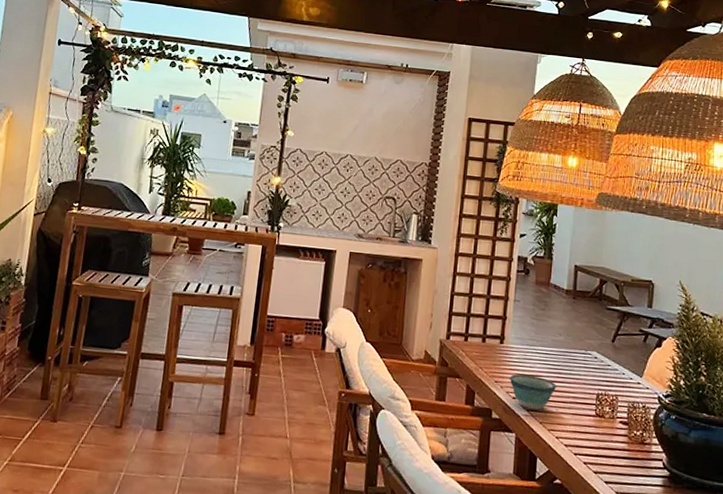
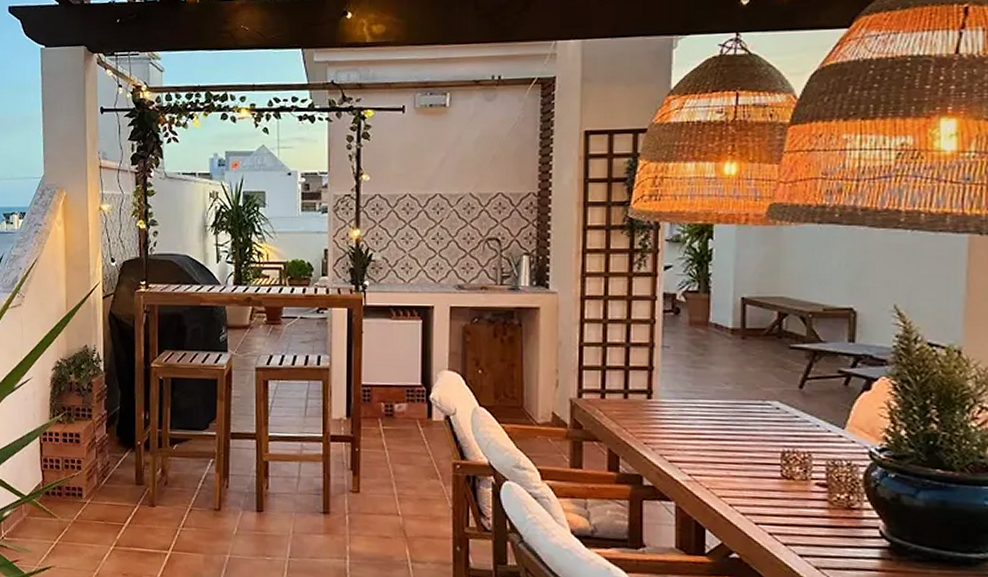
bowl: present [509,373,556,410] -> none [662,432,725,474]

